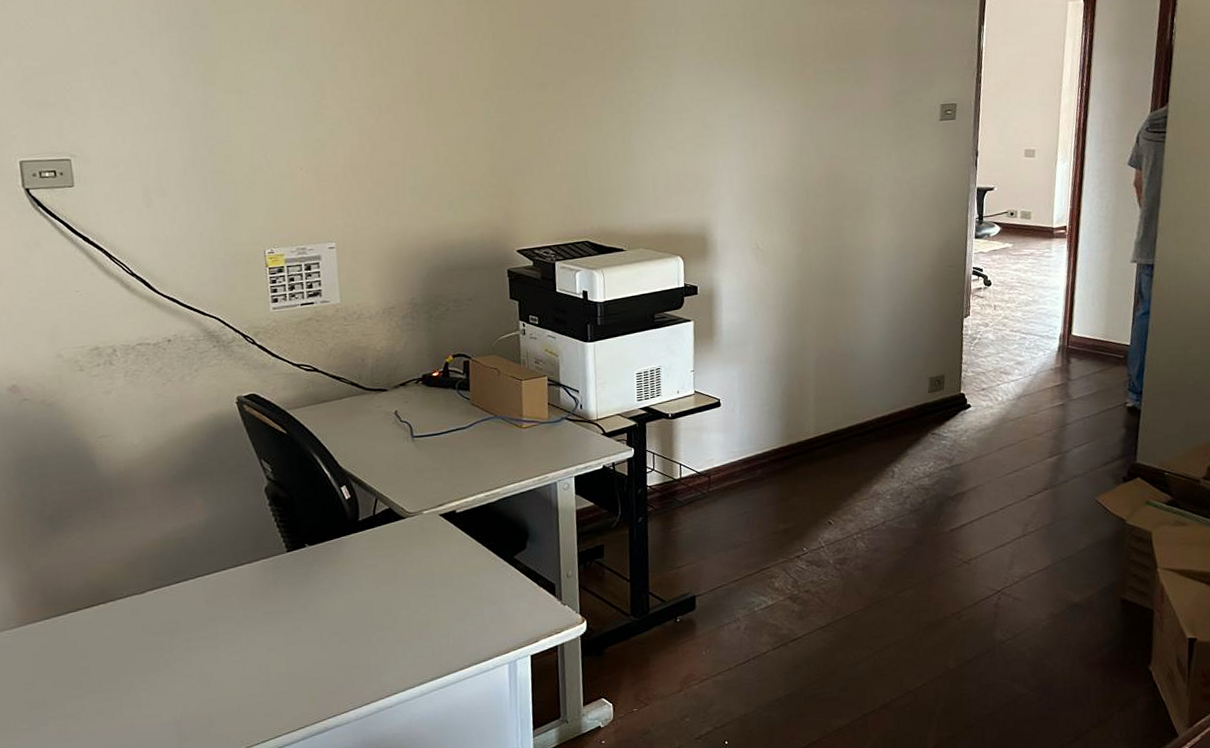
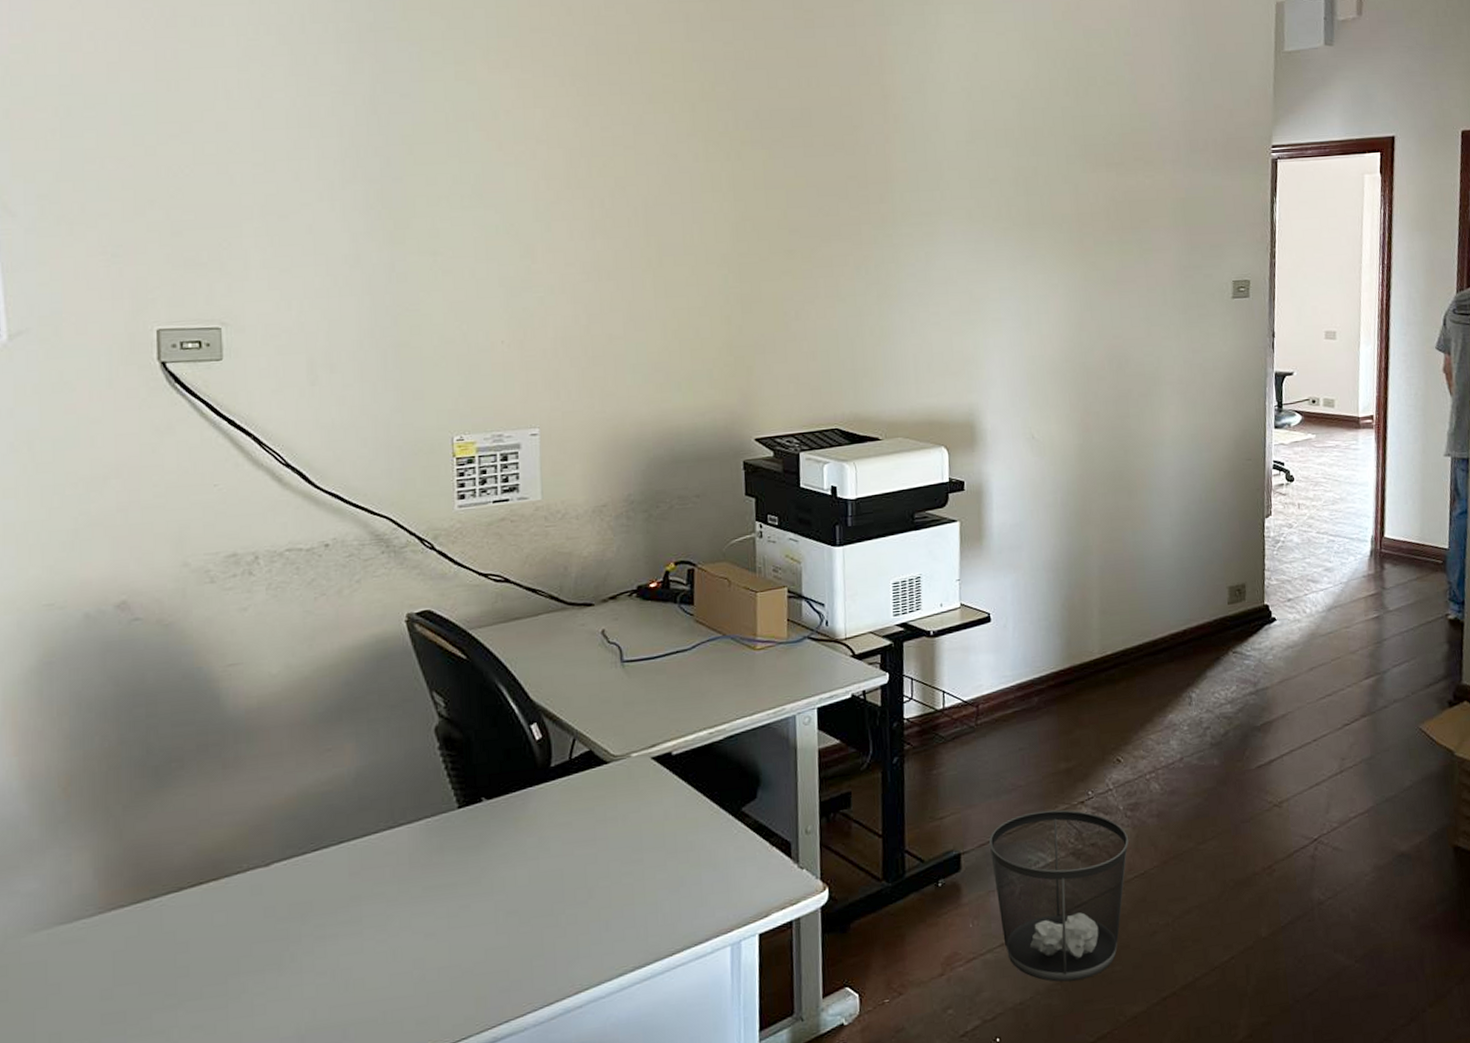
waste bin: none [718,562,838,700] -> present [988,809,1129,982]

